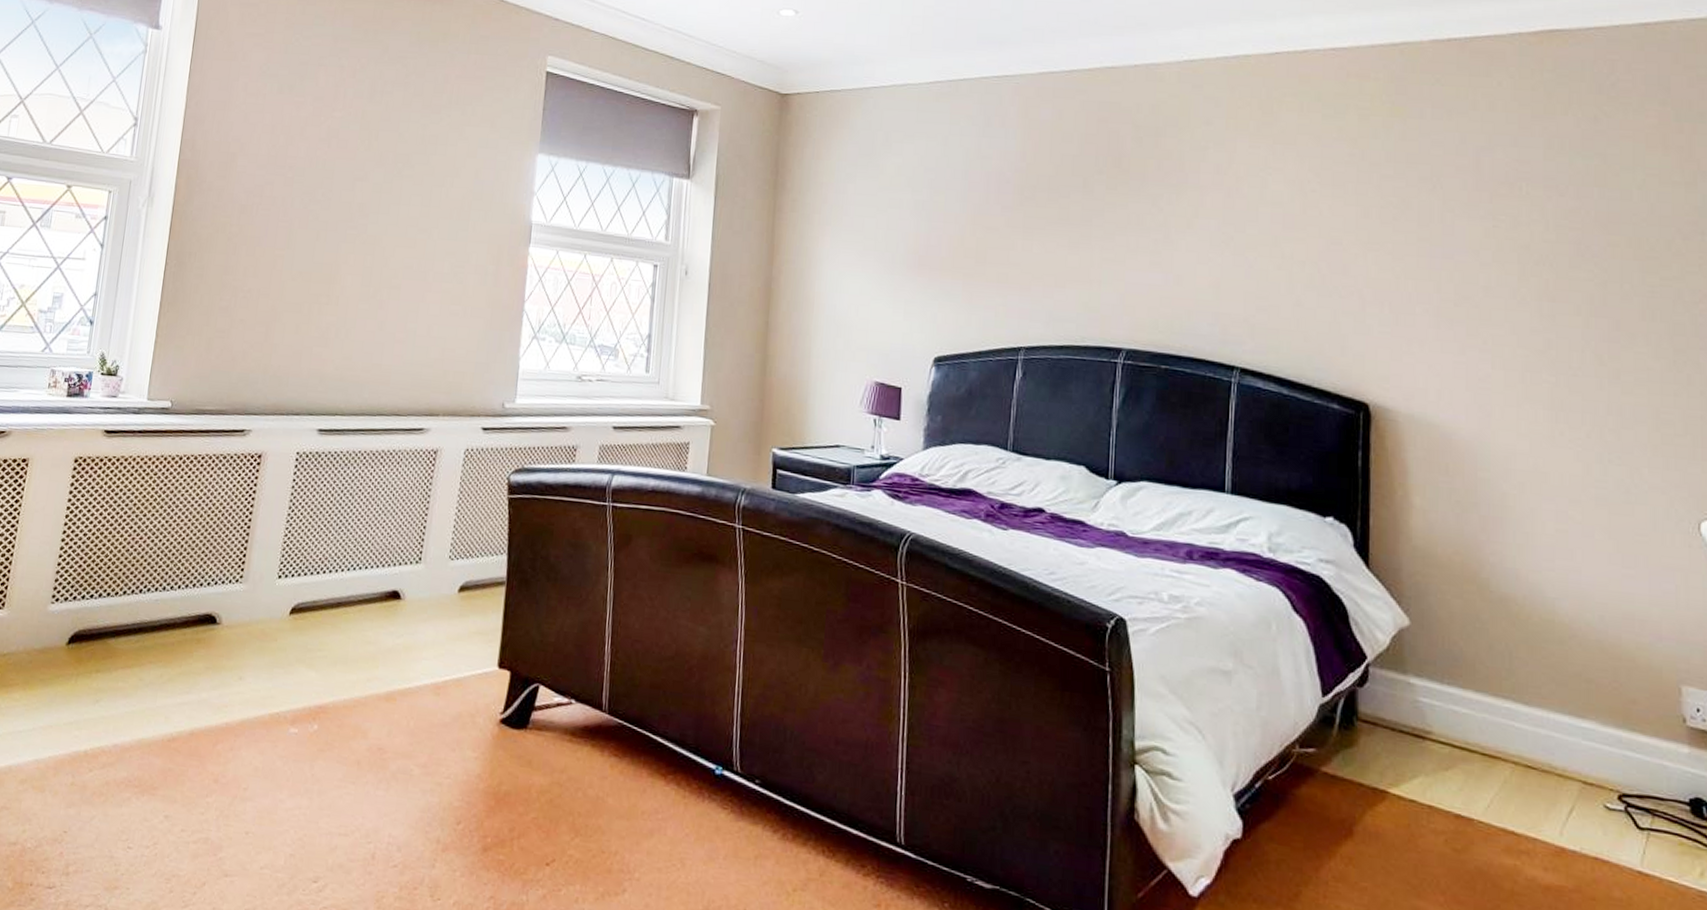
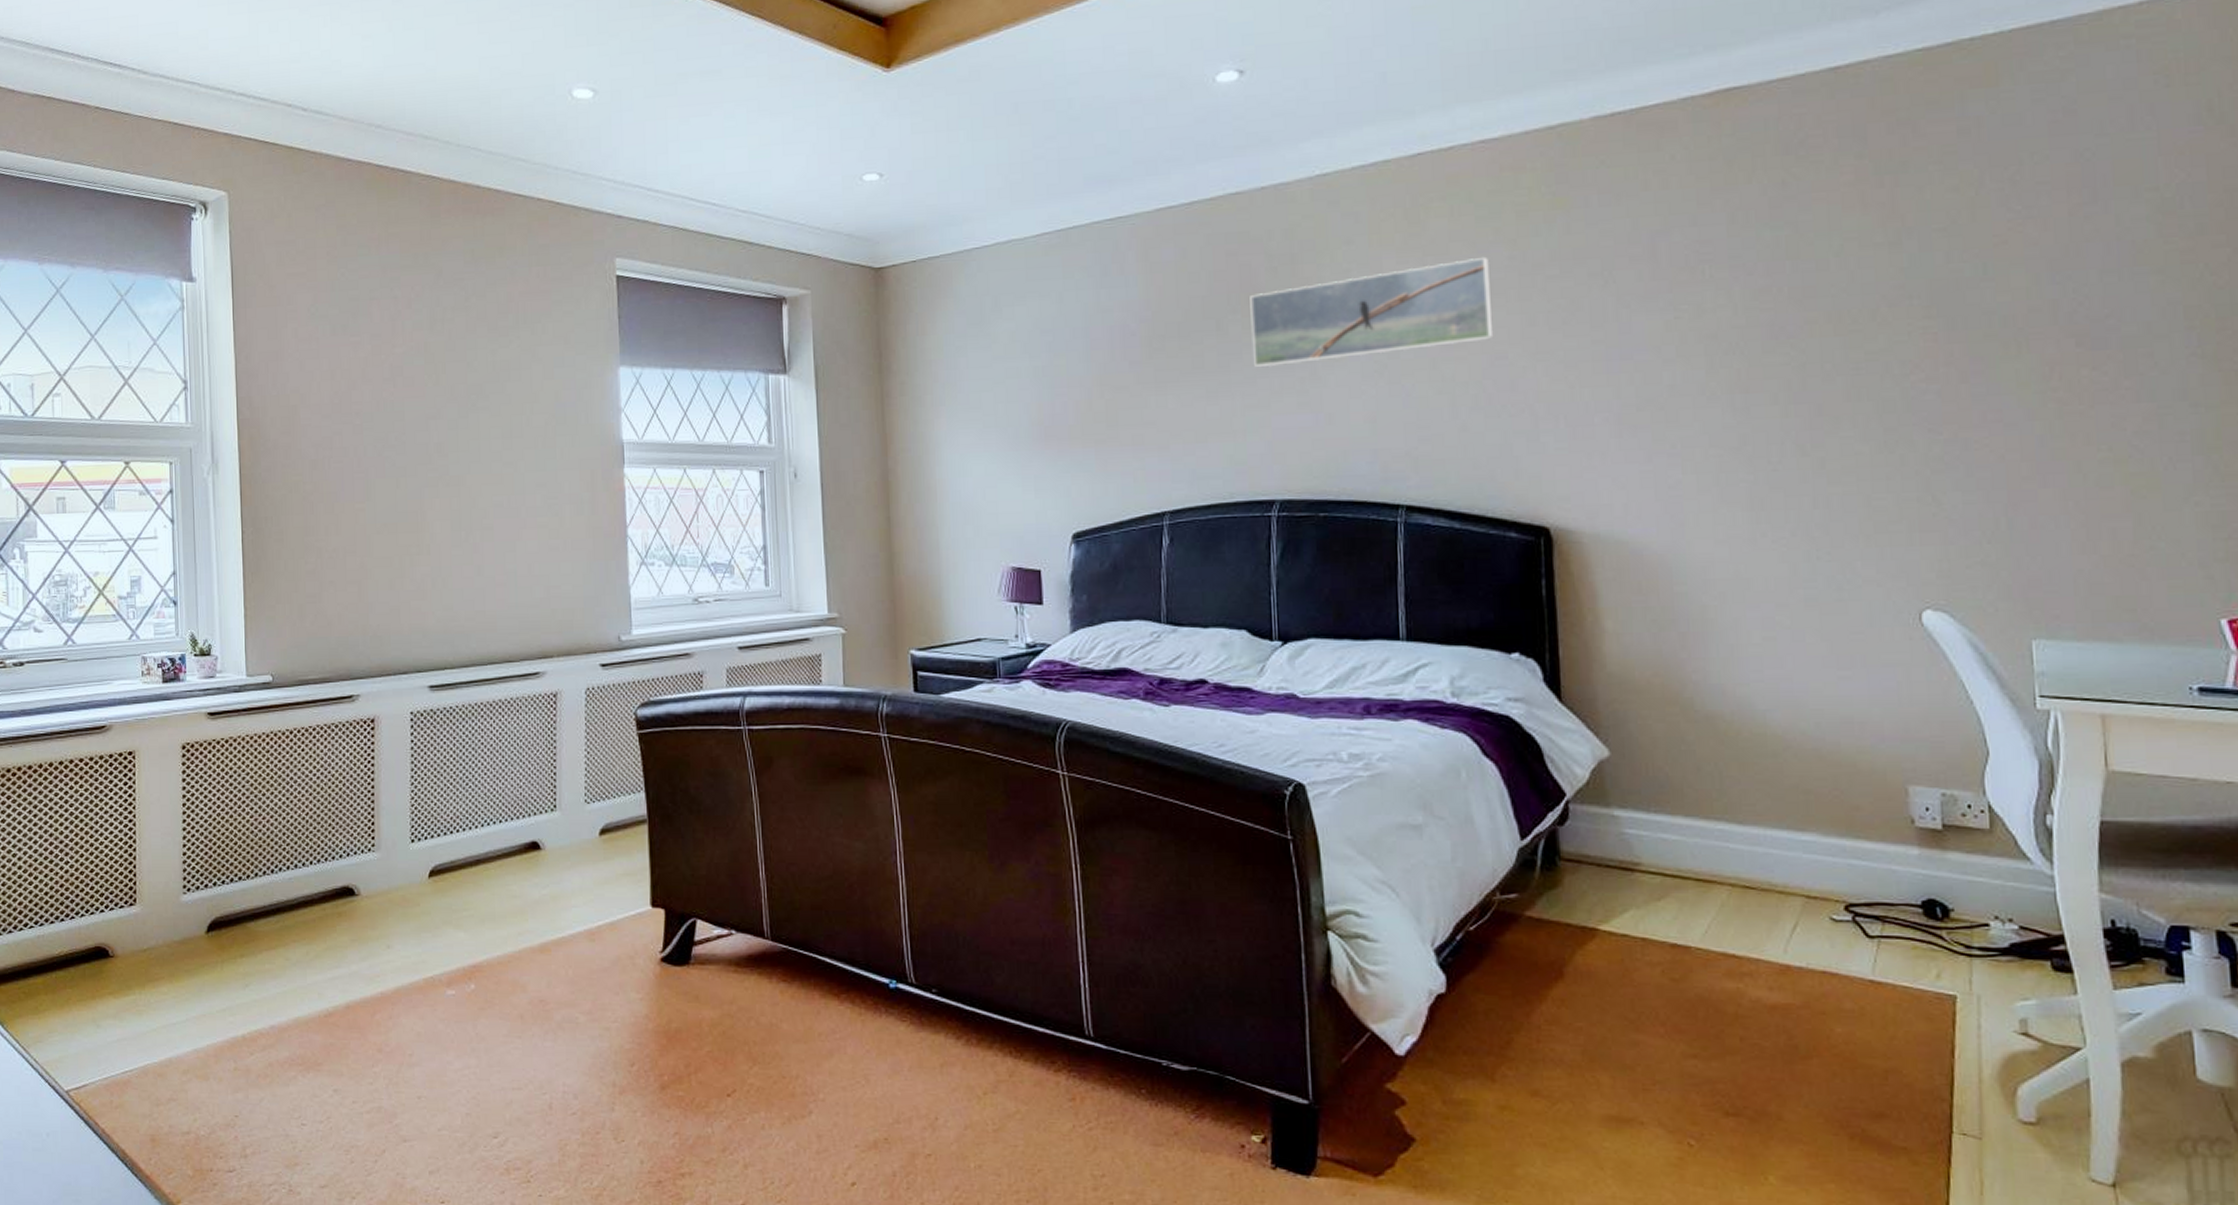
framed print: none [1114,150,1333,227] -> present [1250,256,1494,368]

